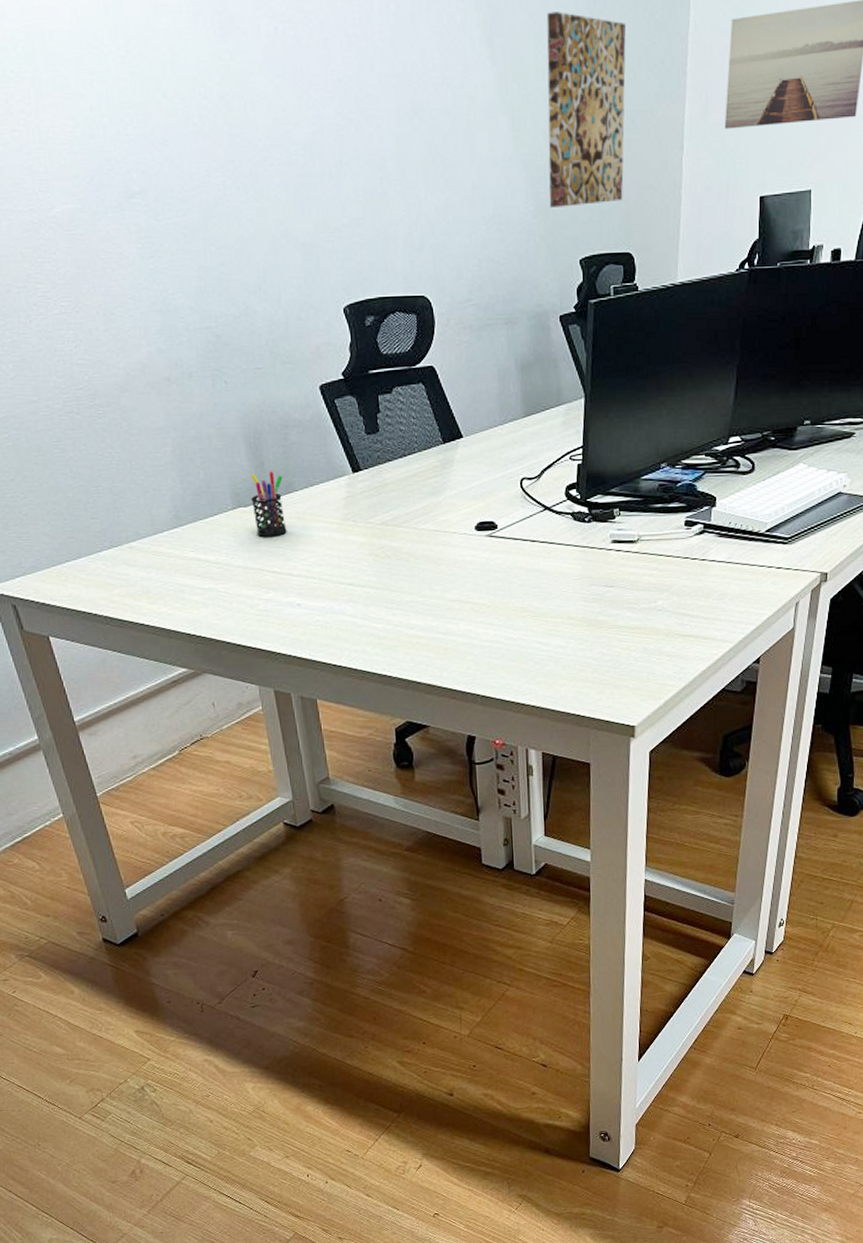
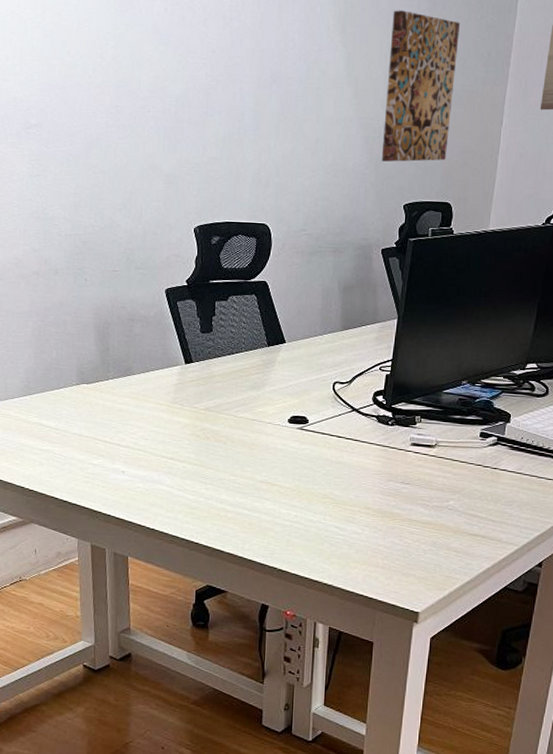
pen holder: present [251,471,287,537] -> none [93,355,124,411]

